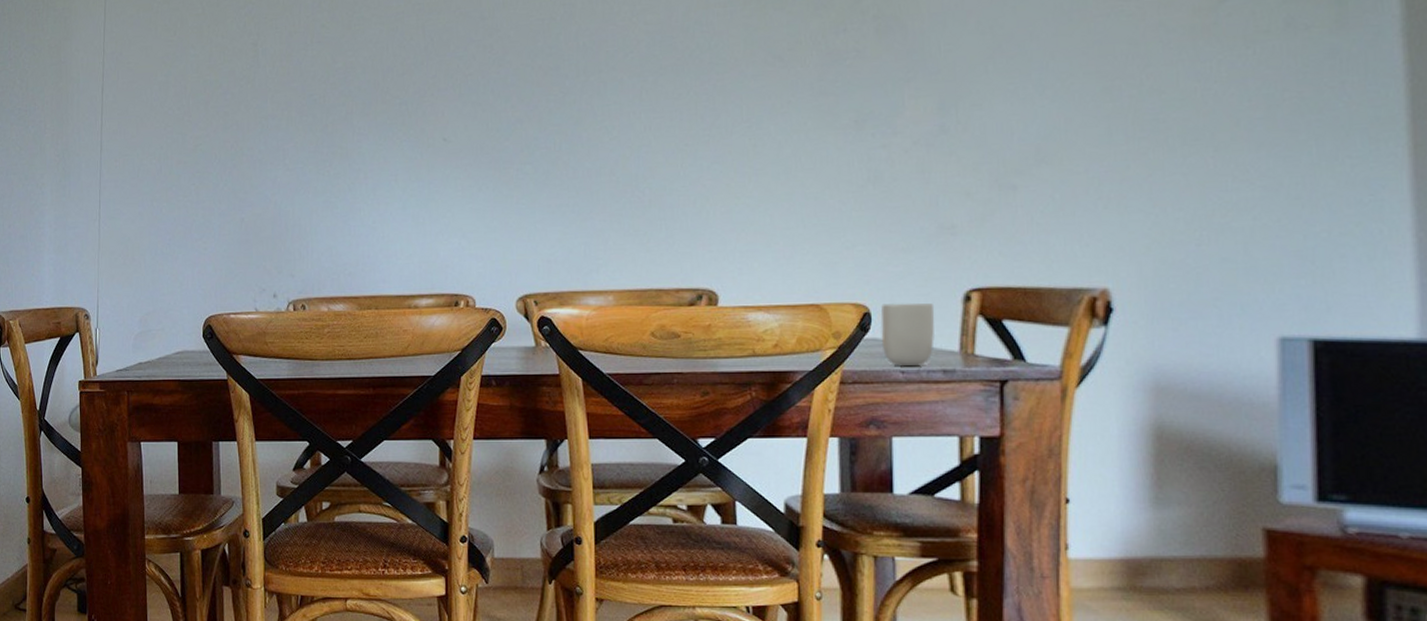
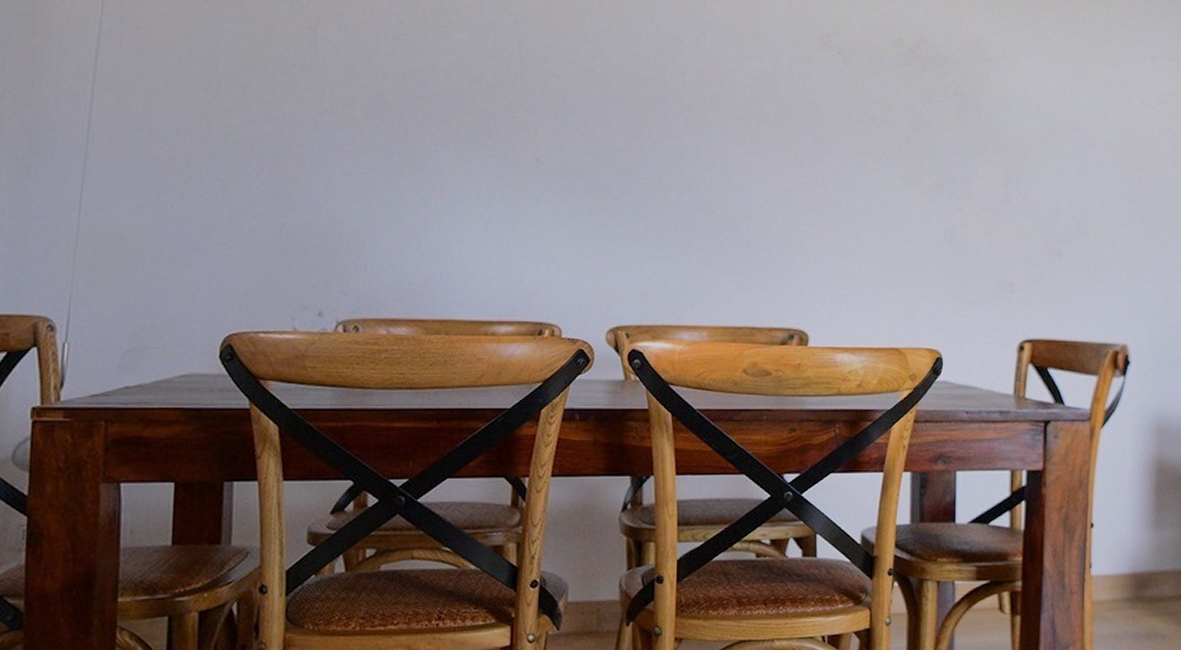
cup: present [880,302,935,367] -> none [950,350,995,408]

